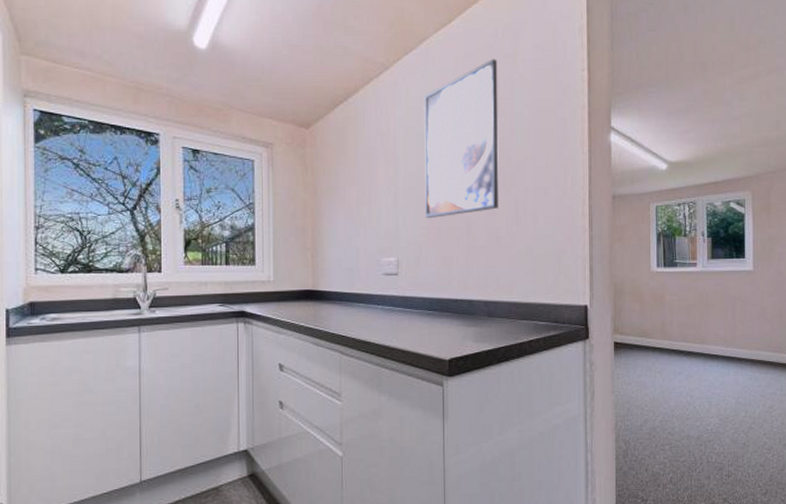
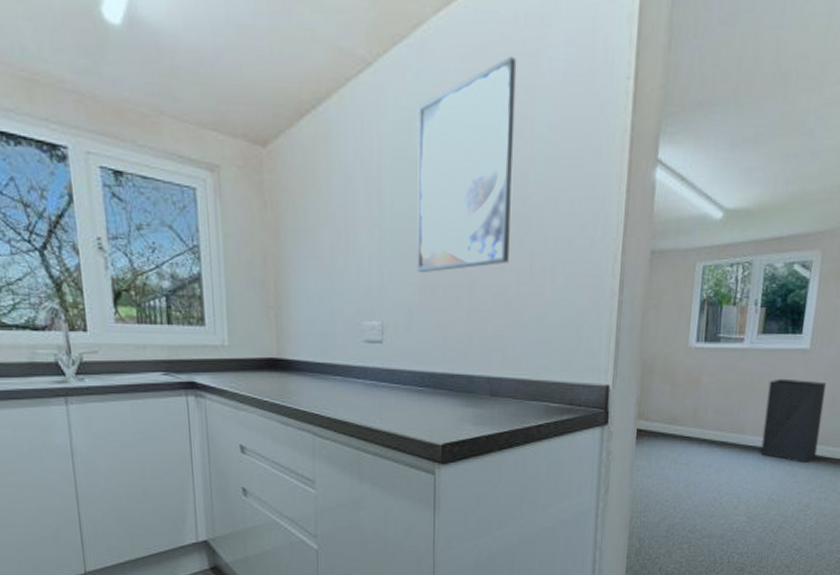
trash bin: none [723,295,773,369] -> present [760,378,827,463]

